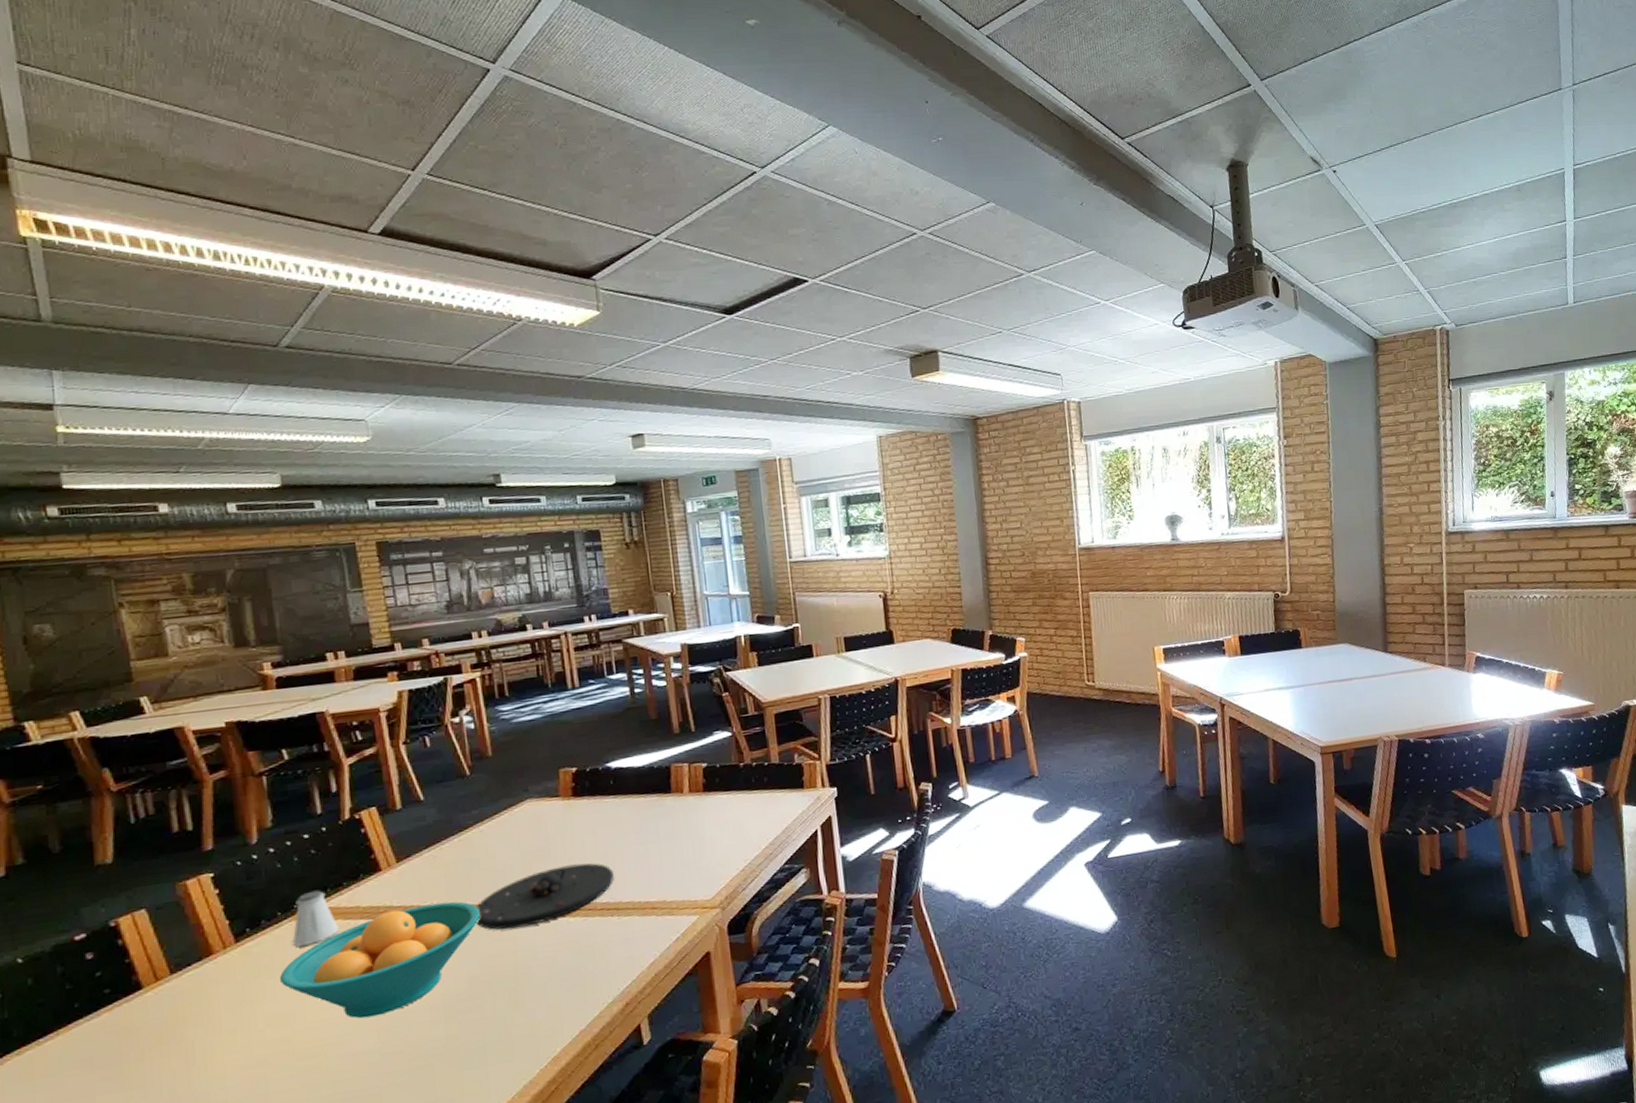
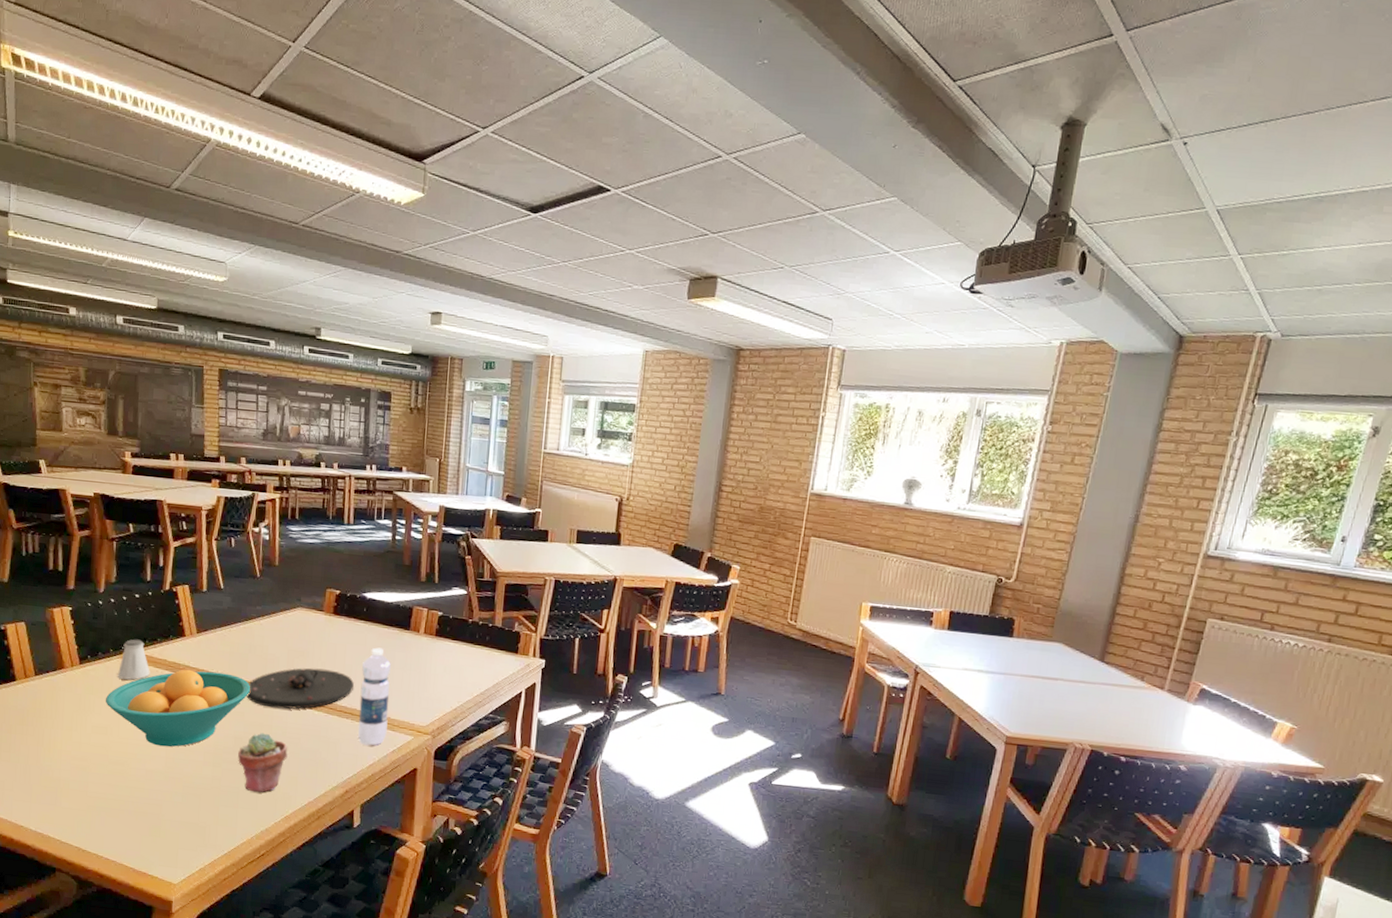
potted succulent: none [477,962,543,1040] -> present [238,732,288,793]
water bottle: none [620,821,665,942] -> present [357,647,391,746]

